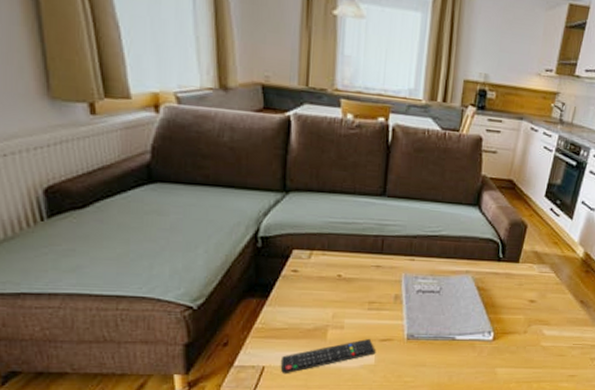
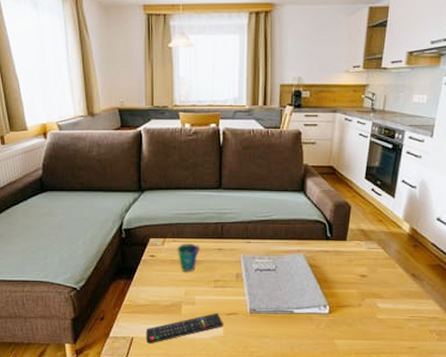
cup: none [326,257,355,292] -> present [177,243,200,272]

